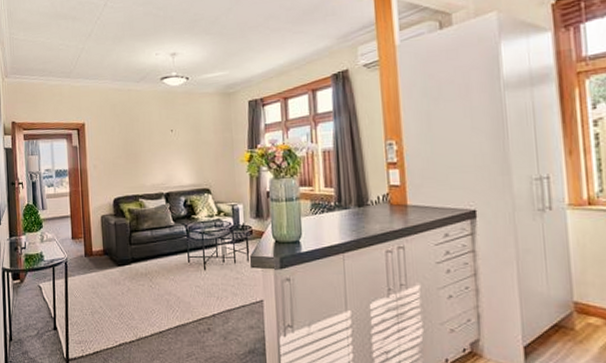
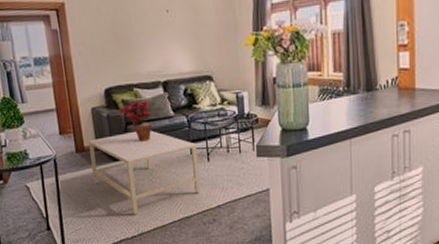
coffee table: none [96,238,197,320] -> present [88,130,201,215]
potted plant: none [125,210,155,248] -> present [119,101,153,142]

